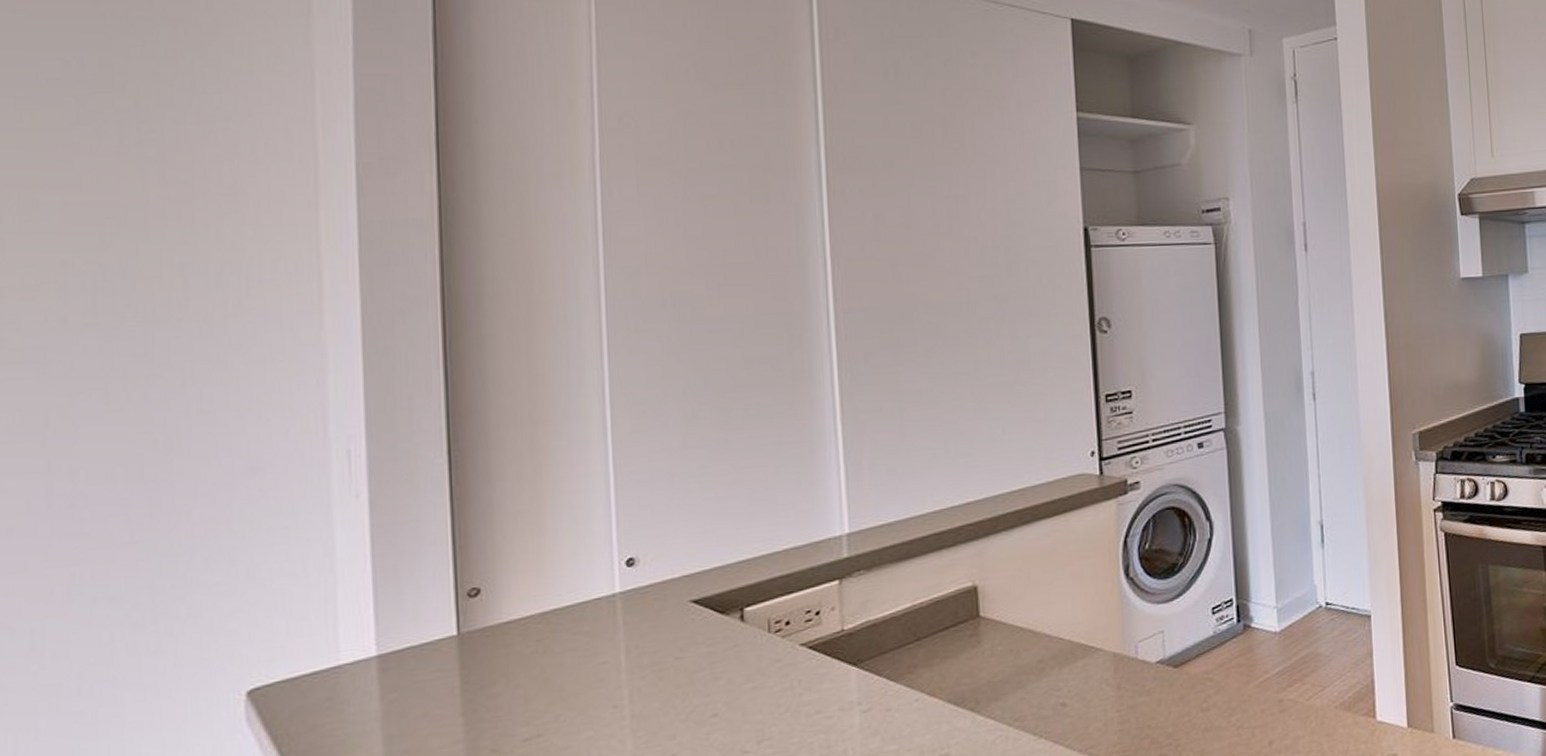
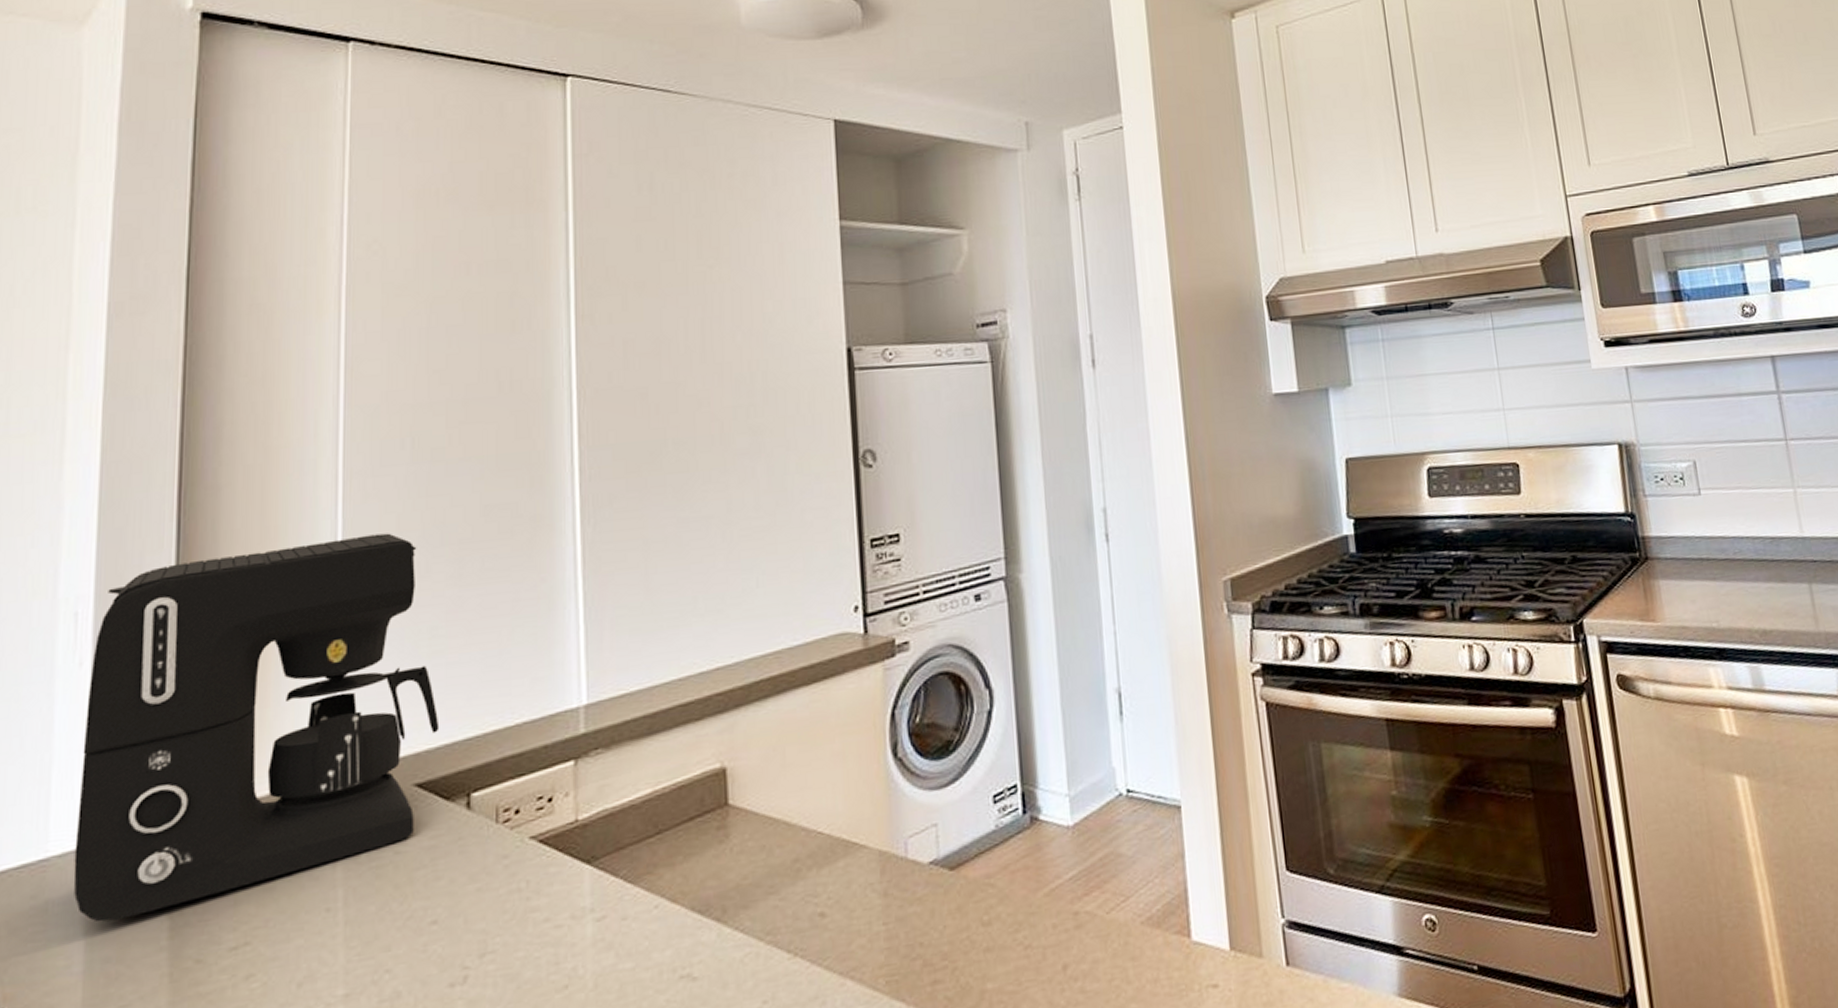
coffee maker: none [365,382,712,719] -> present [73,533,440,922]

